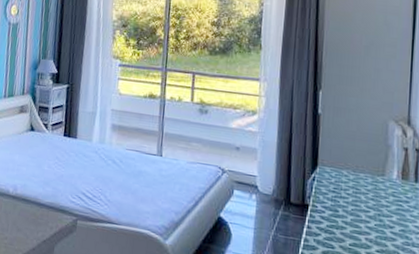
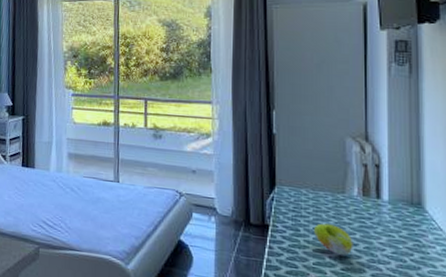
fruit: none [352,205,390,238] -> present [314,223,353,256]

